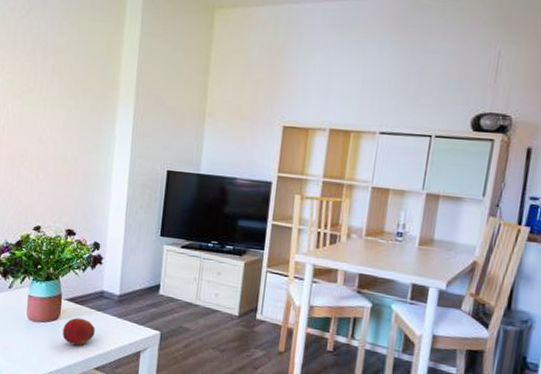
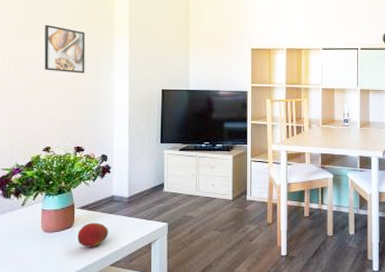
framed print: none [39,81,87,144] -> present [44,24,86,74]

